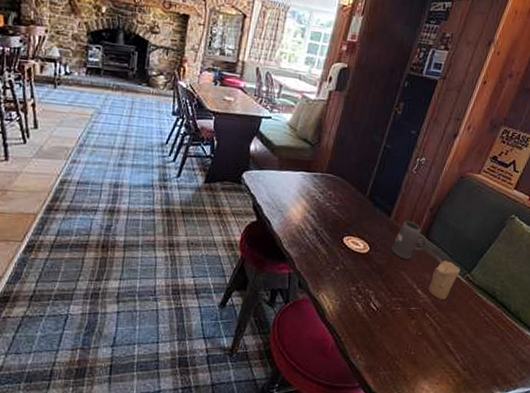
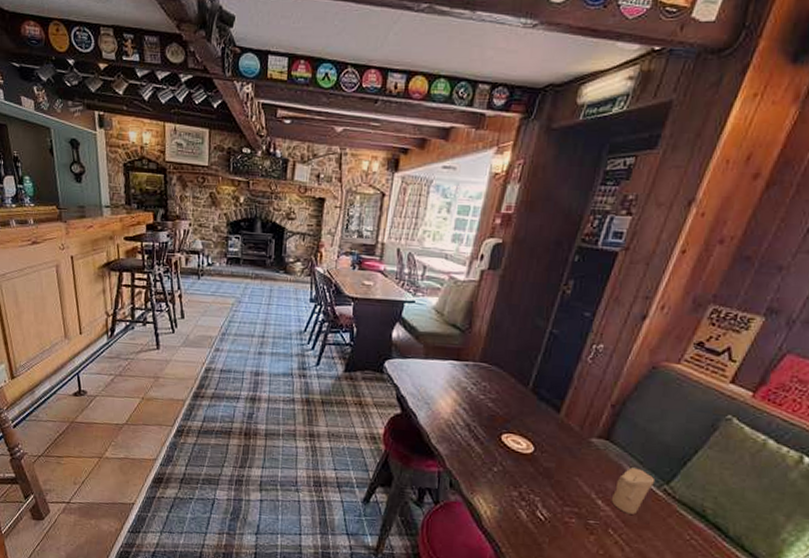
beer mug: present [391,220,428,260] -> none [561,417,610,464]

